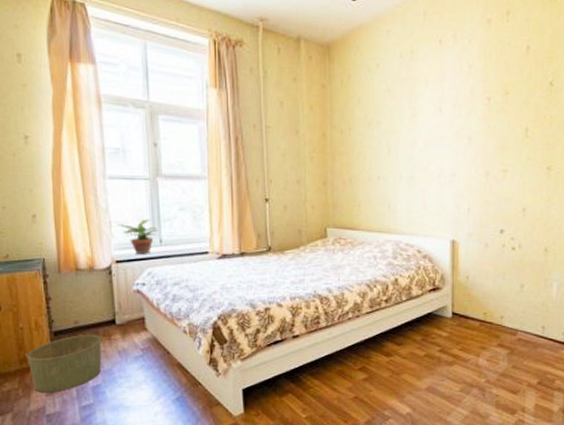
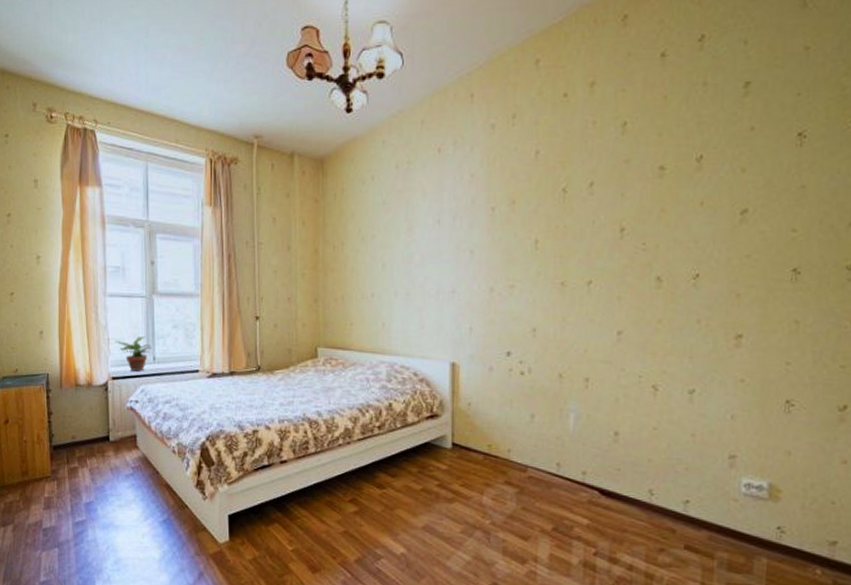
basket: present [24,334,103,394] -> none [26,449,98,507]

